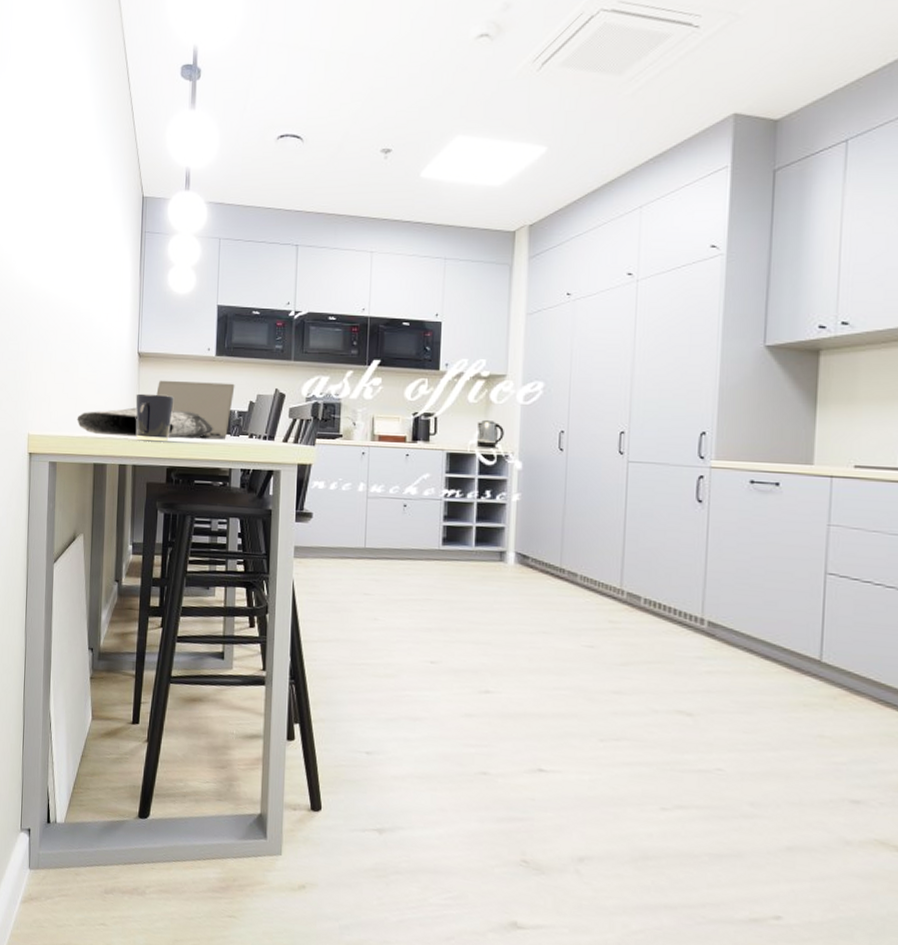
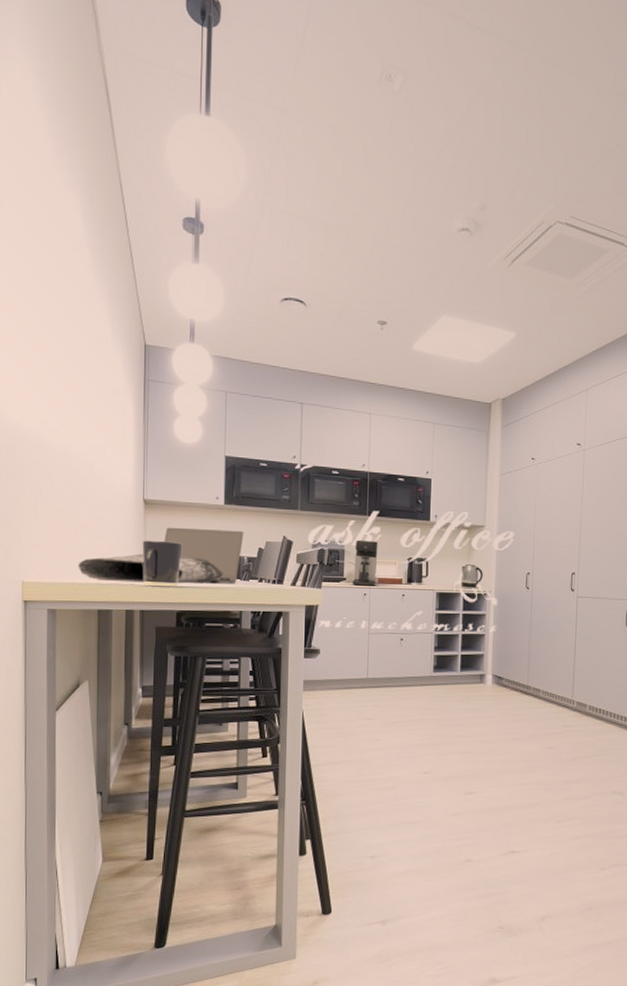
coffee maker: none [349,392,379,444] -> present [352,540,378,586]

